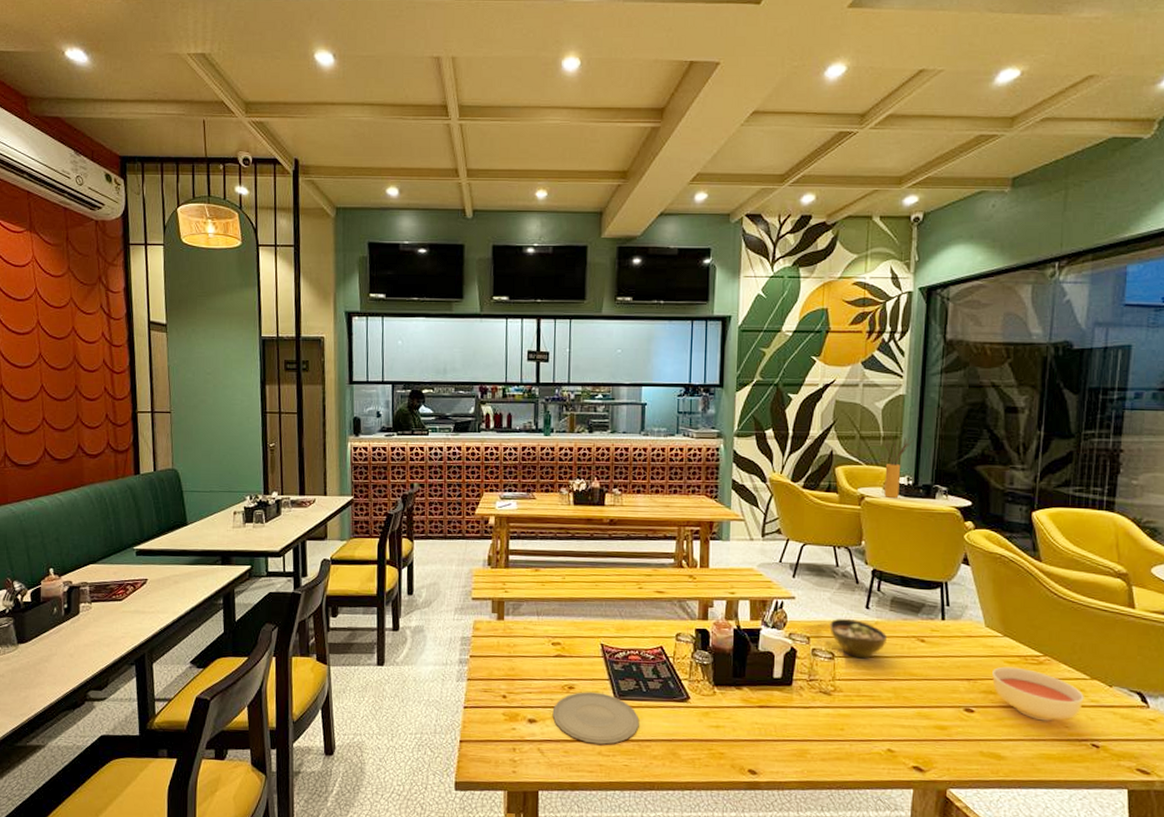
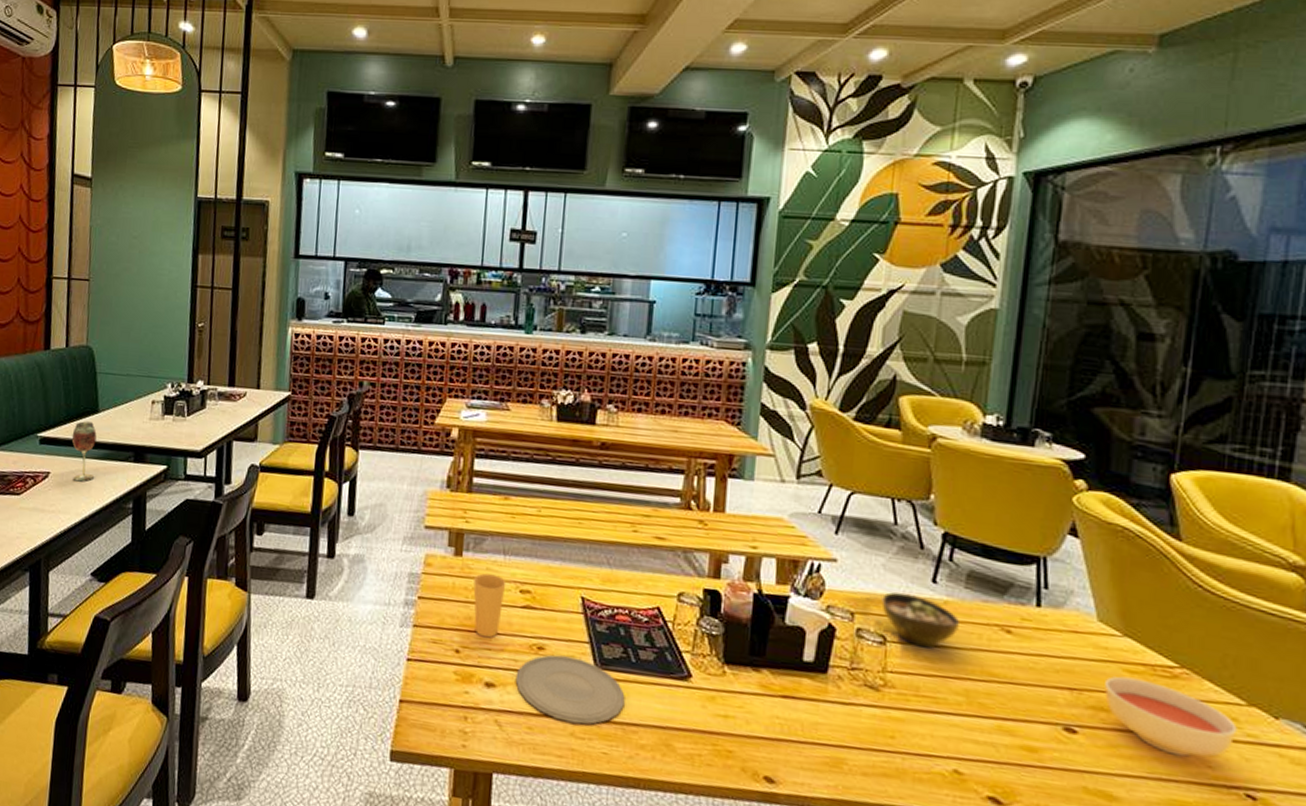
wineglass: none [165,533,187,585] -> present [71,421,97,482]
cup: none [514,632,541,684] -> present [473,573,507,638]
vase: present [884,433,913,499] -> none [964,357,1006,443]

